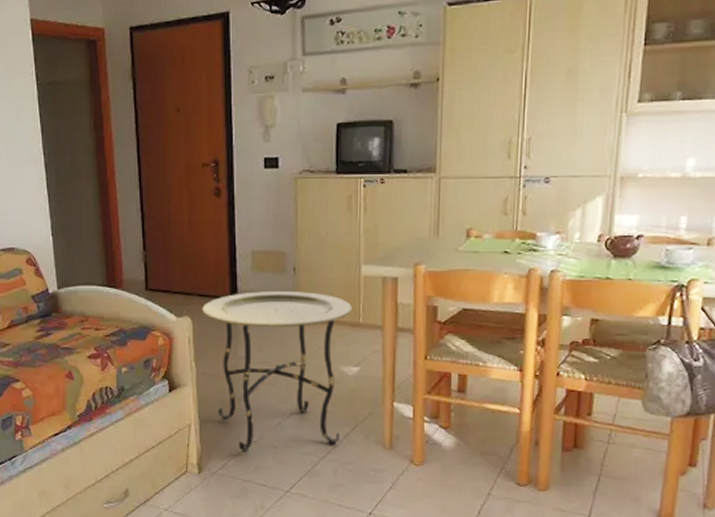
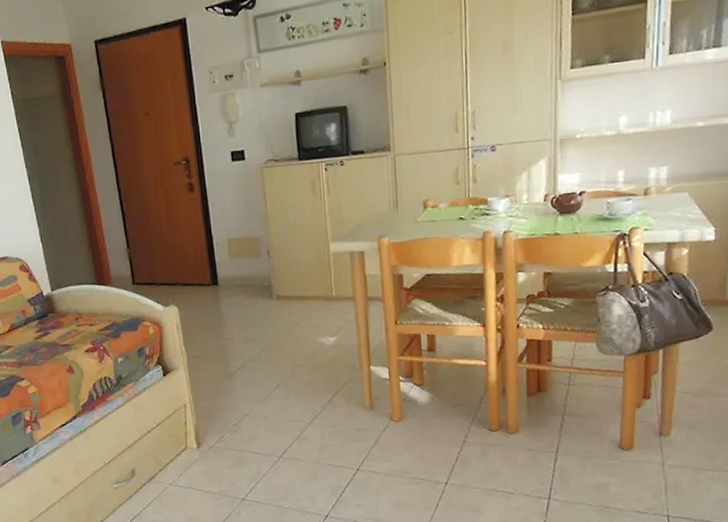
side table: present [202,290,353,453] -> none [186,272,326,426]

